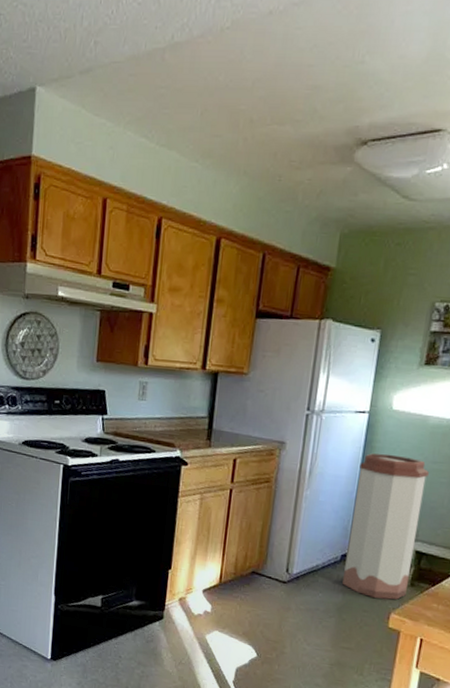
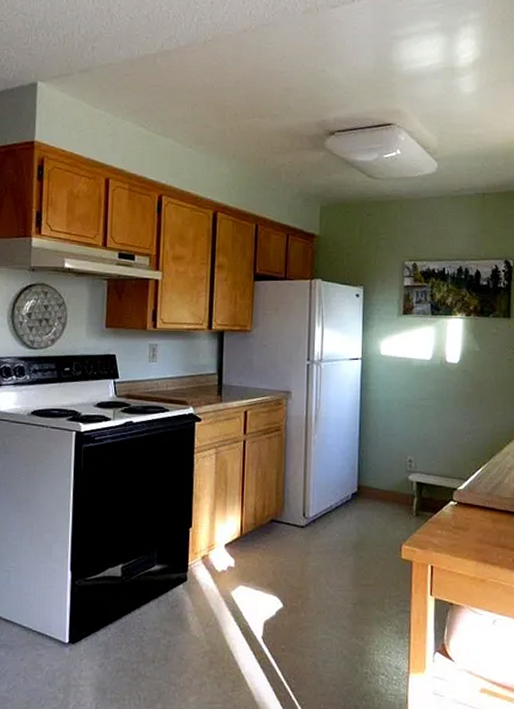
trash can: present [342,453,429,600] -> none [356,395,418,532]

